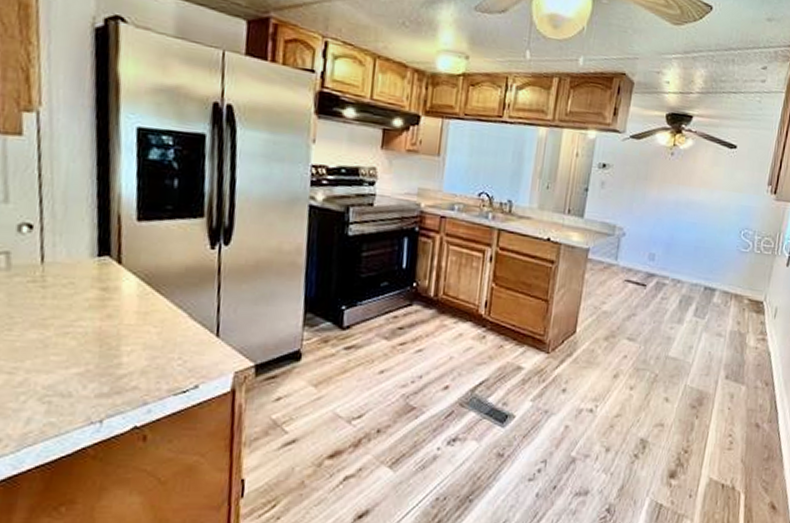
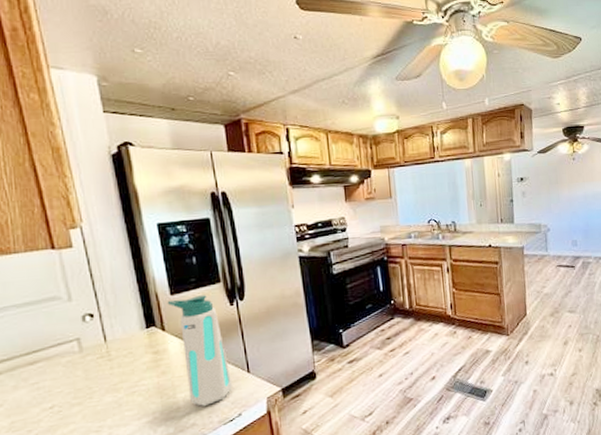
water bottle: none [130,228,195,368] -> present [167,295,233,406]

